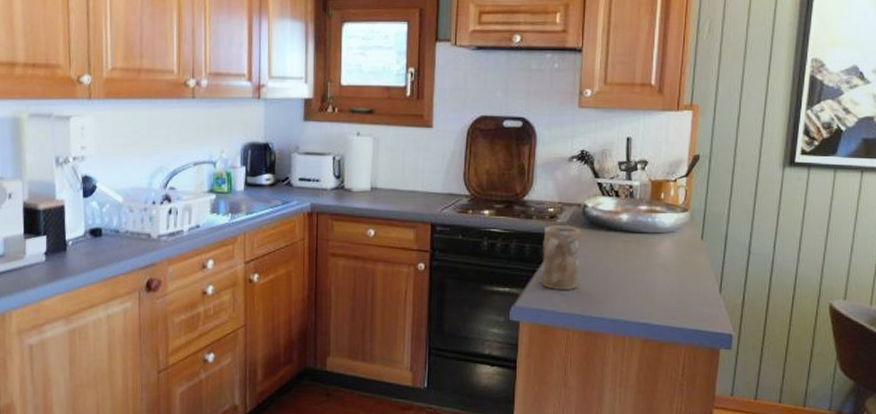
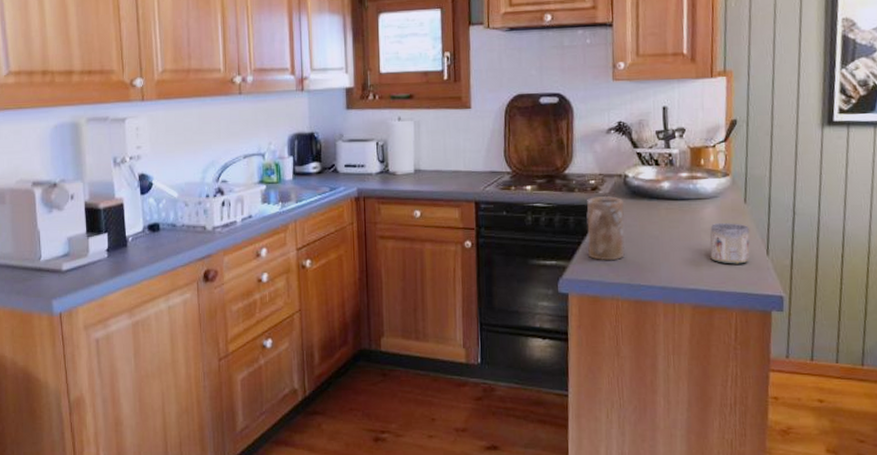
mug: none [664,259,705,301] -> present [710,223,750,264]

